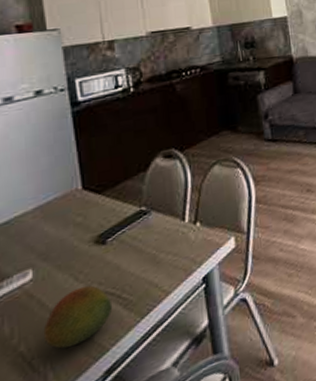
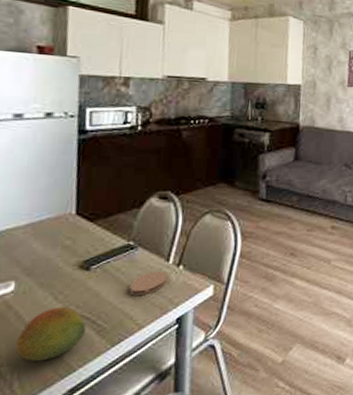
coaster: none [149,231,186,262] -> present [129,270,168,296]

